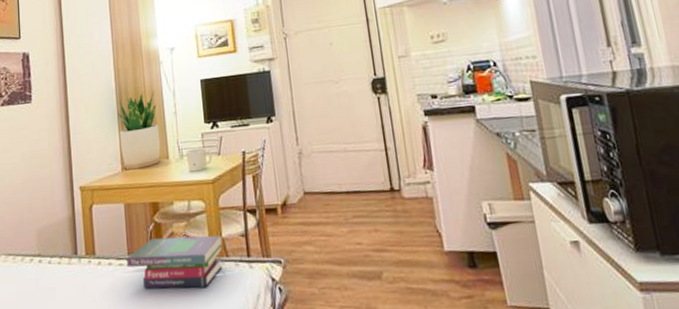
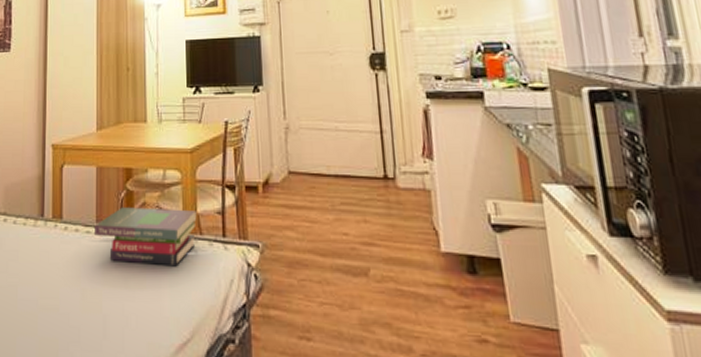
planter: present [117,90,161,170] -> none [97,48,139,131]
mug: present [185,148,213,172] -> none [164,114,193,139]

